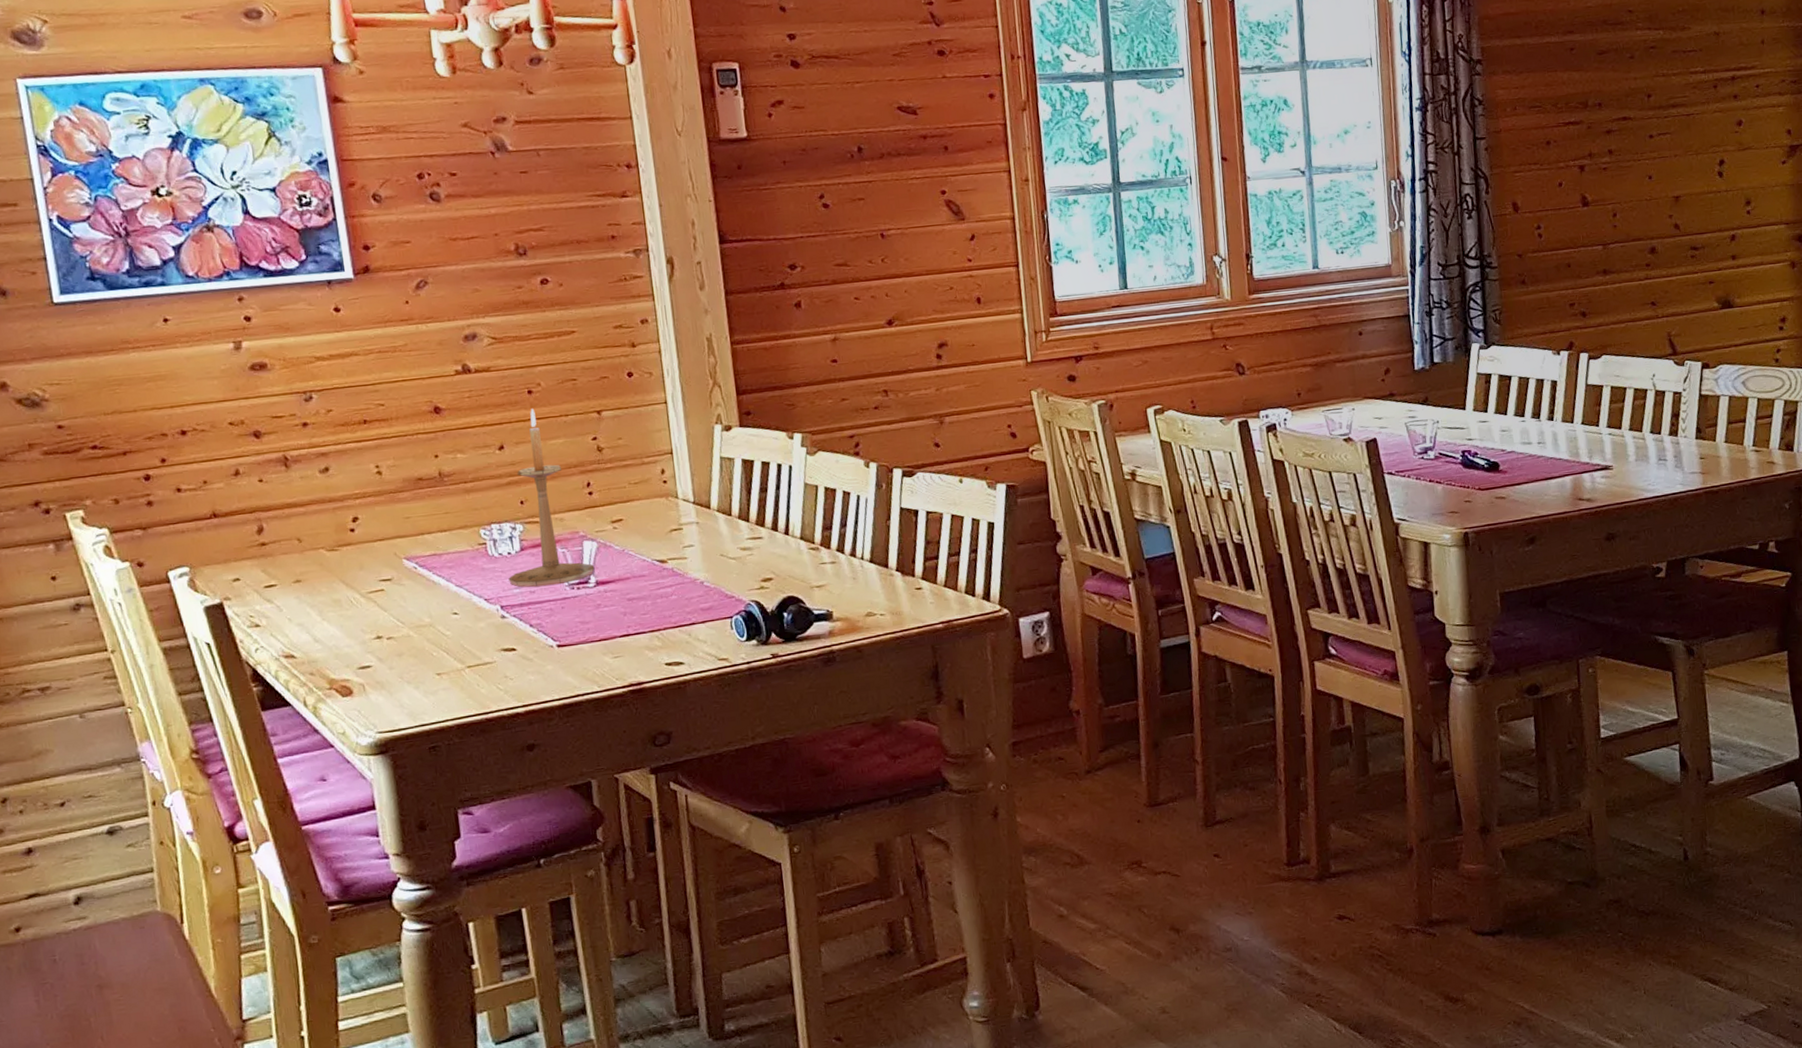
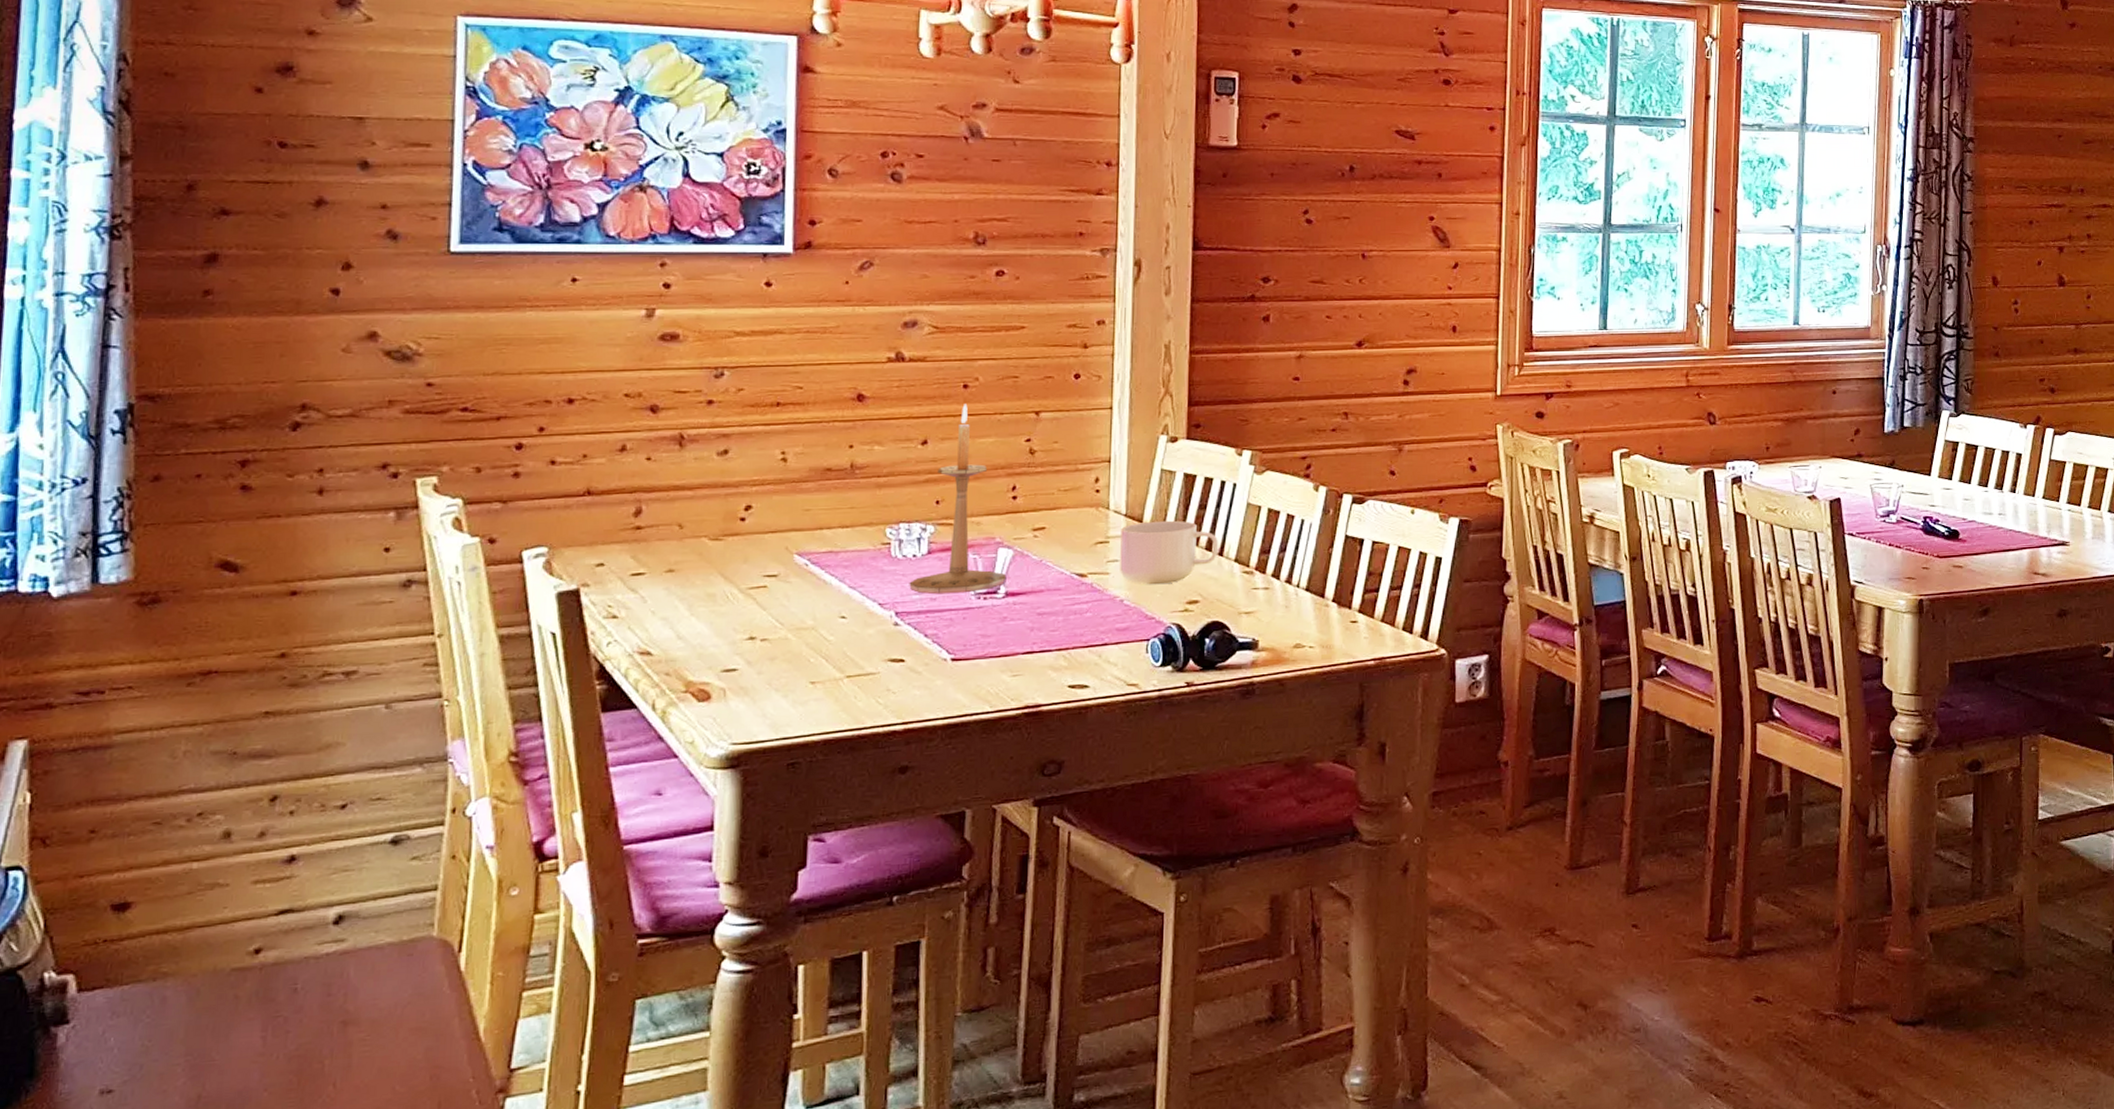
cup: none [692,504,784,567] -> present [1120,520,1219,585]

